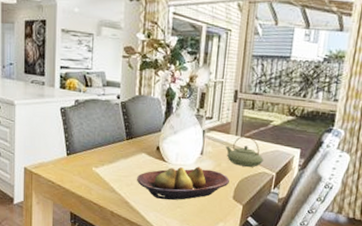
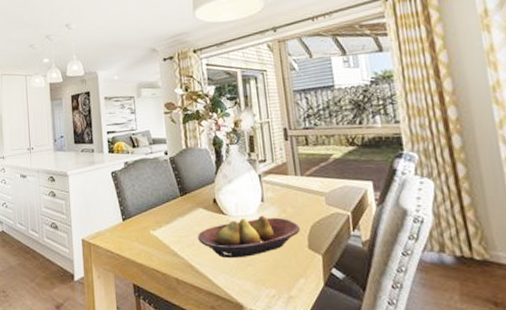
teapot: present [225,136,263,167] -> none [287,174,333,209]

